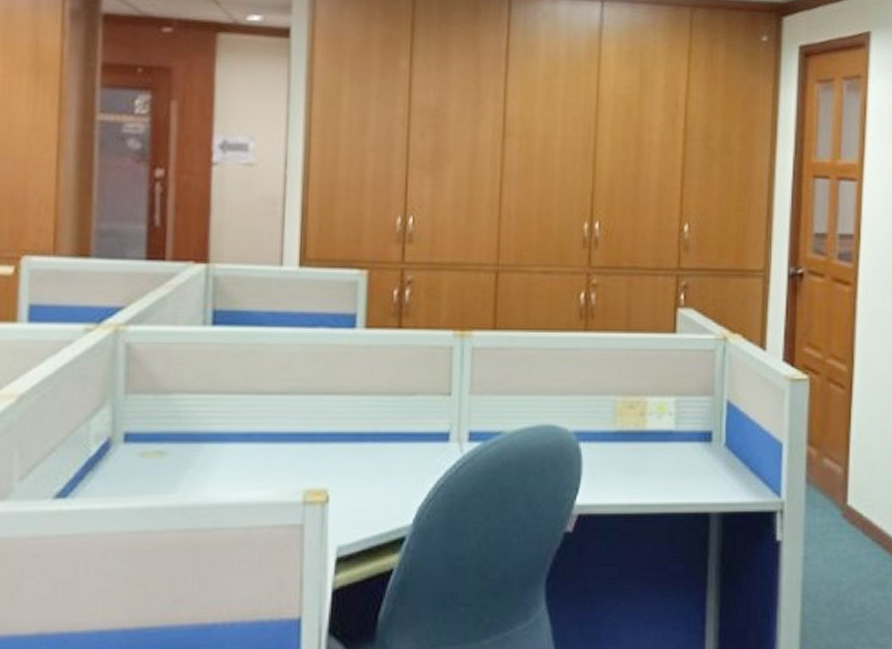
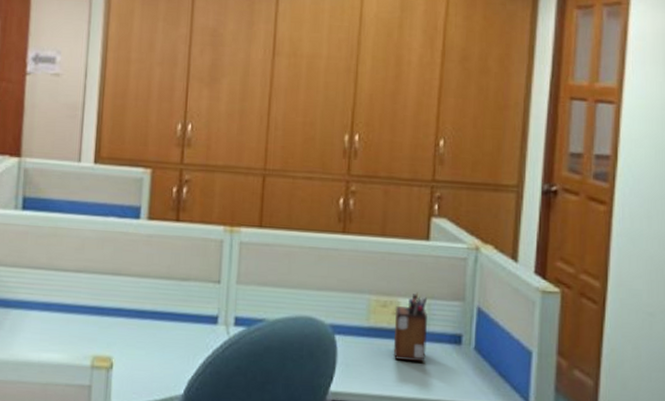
desk organizer: none [641,390,677,463] -> present [393,293,428,362]

